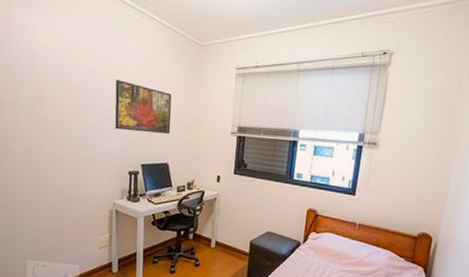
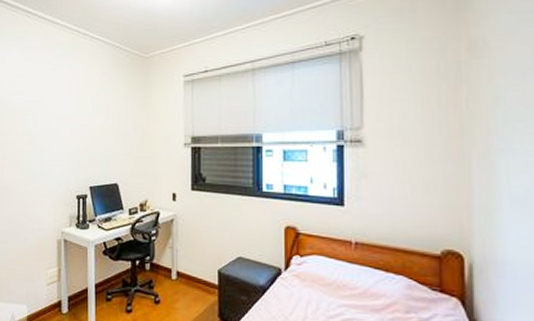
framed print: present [115,80,172,135] -> none [61,102,119,152]

